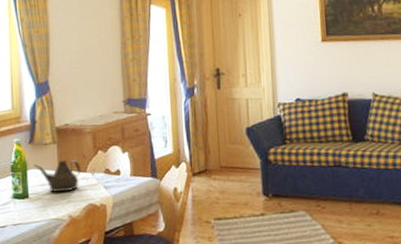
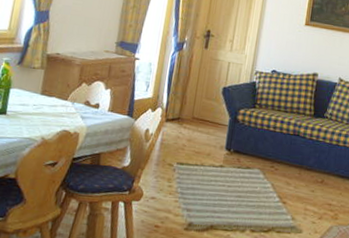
teapot: present [34,159,81,192] -> none [18,84,63,115]

